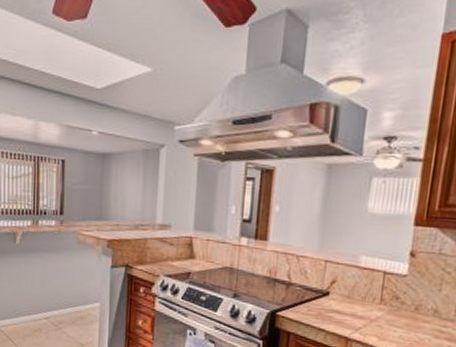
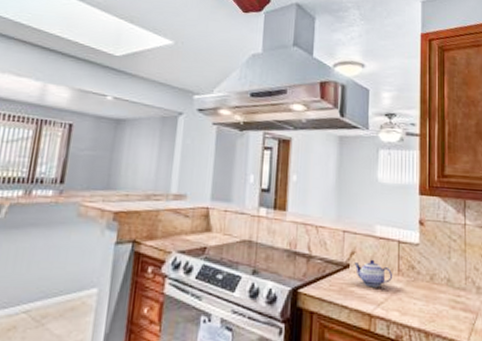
teapot: none [334,288,374,315] -> present [354,259,392,288]

